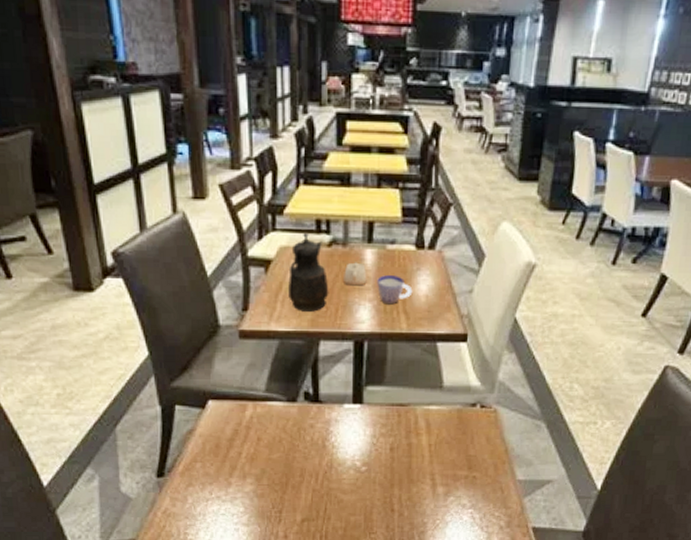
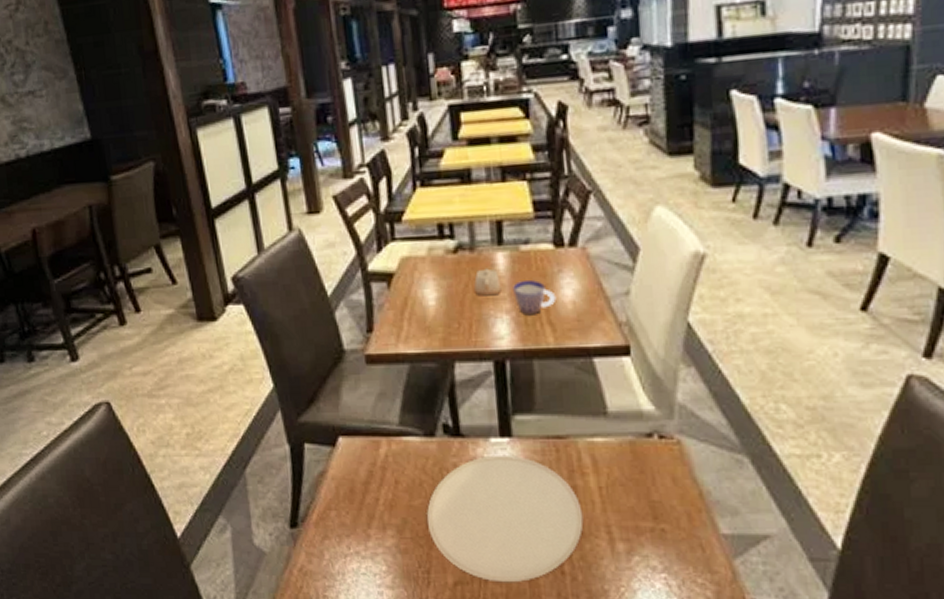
plate: none [284,419,414,519] -> present [427,456,584,583]
coffeepot: present [288,232,329,312] -> none [413,239,460,329]

